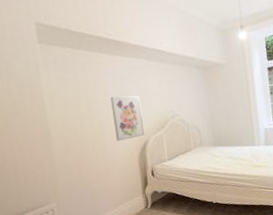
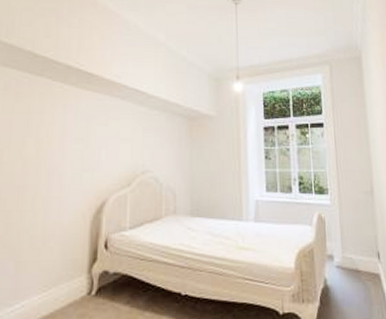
wall art: present [110,95,145,141] -> none [65,137,106,196]

